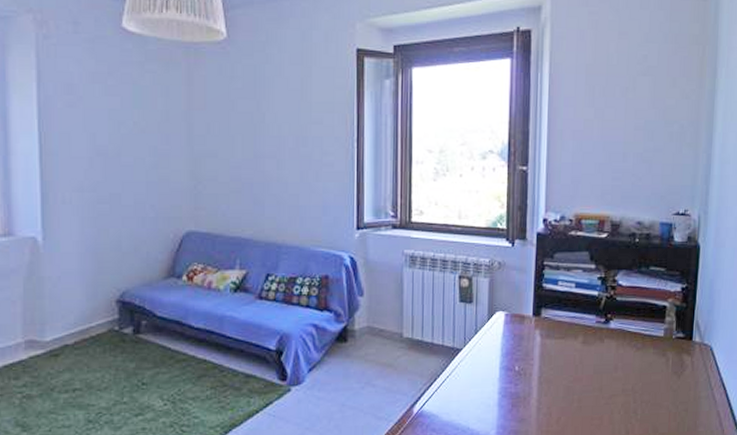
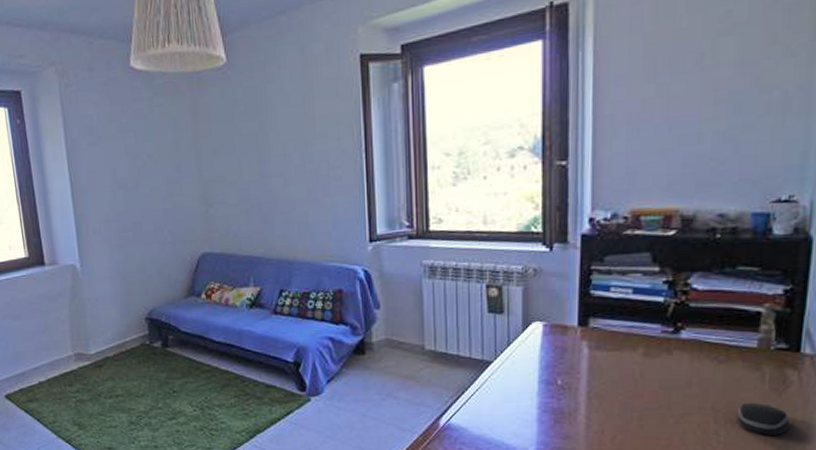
computer mouse: none [649,384,686,412] -> present [736,402,790,435]

